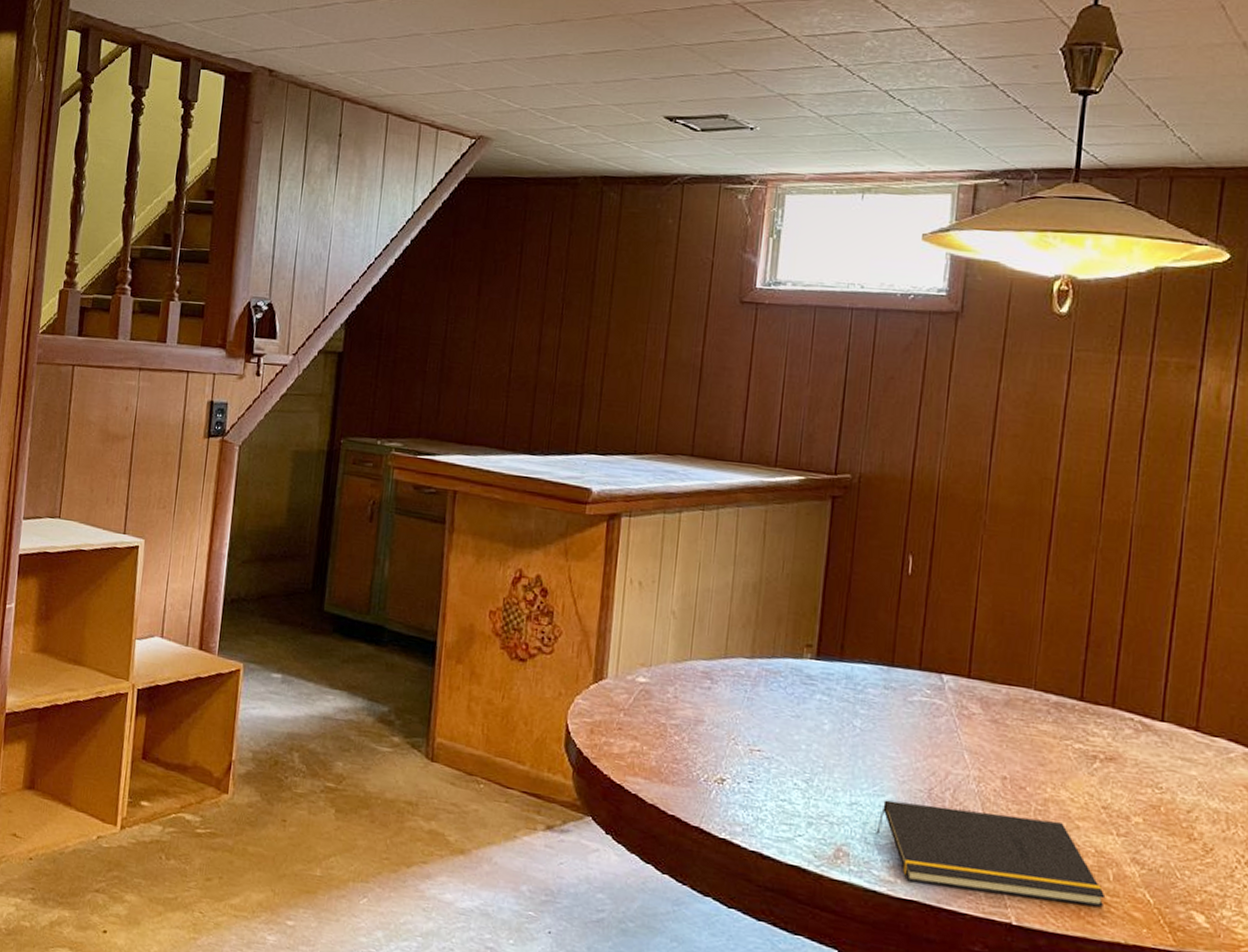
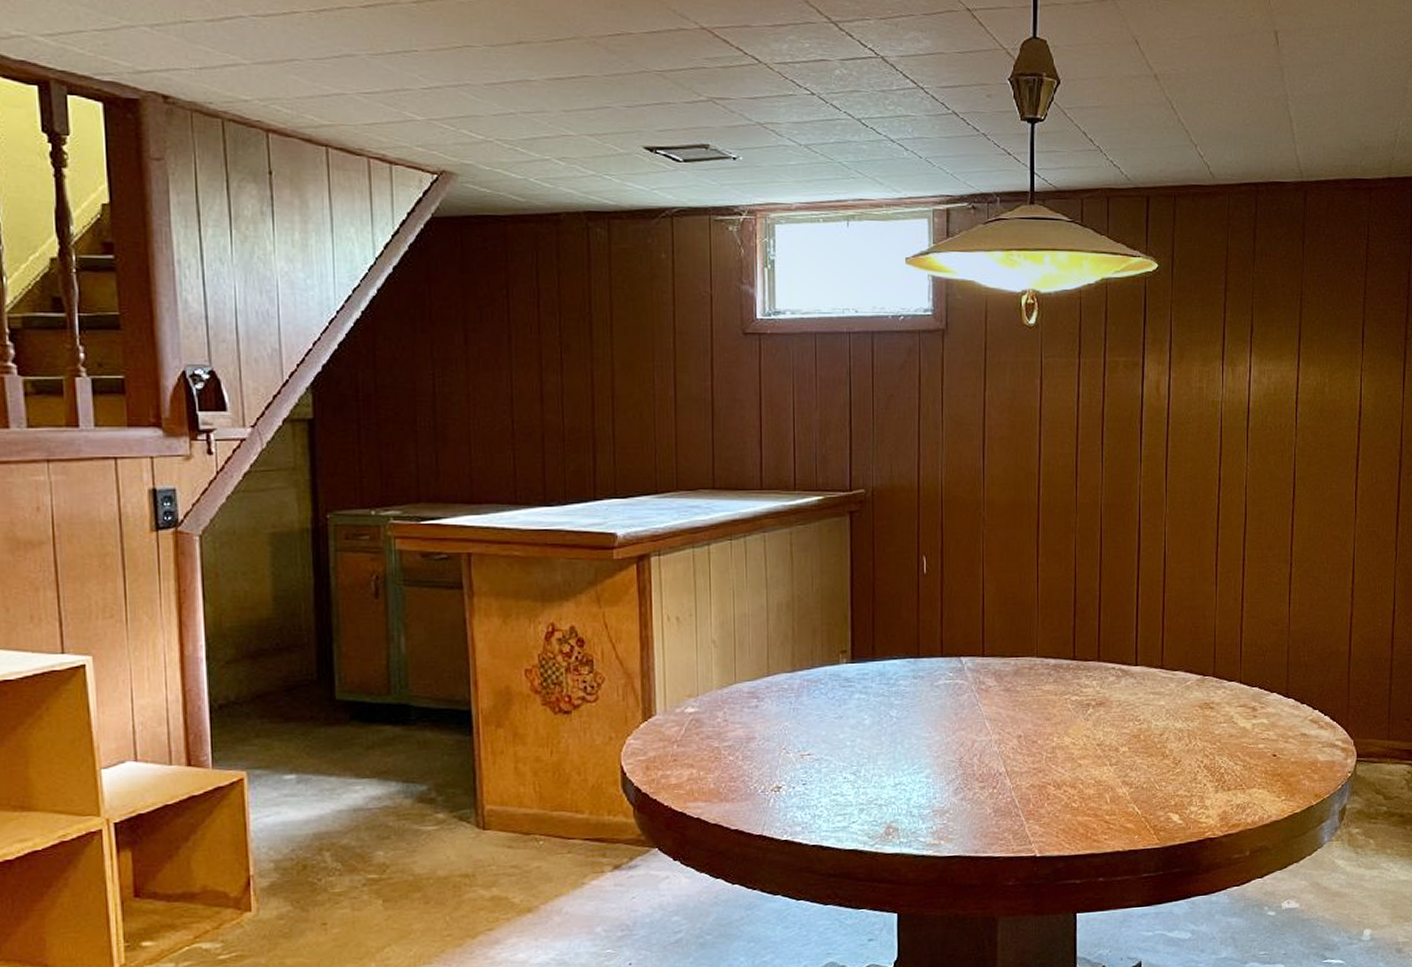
notepad: present [876,800,1106,907] -> none [919,764,1106,840]

